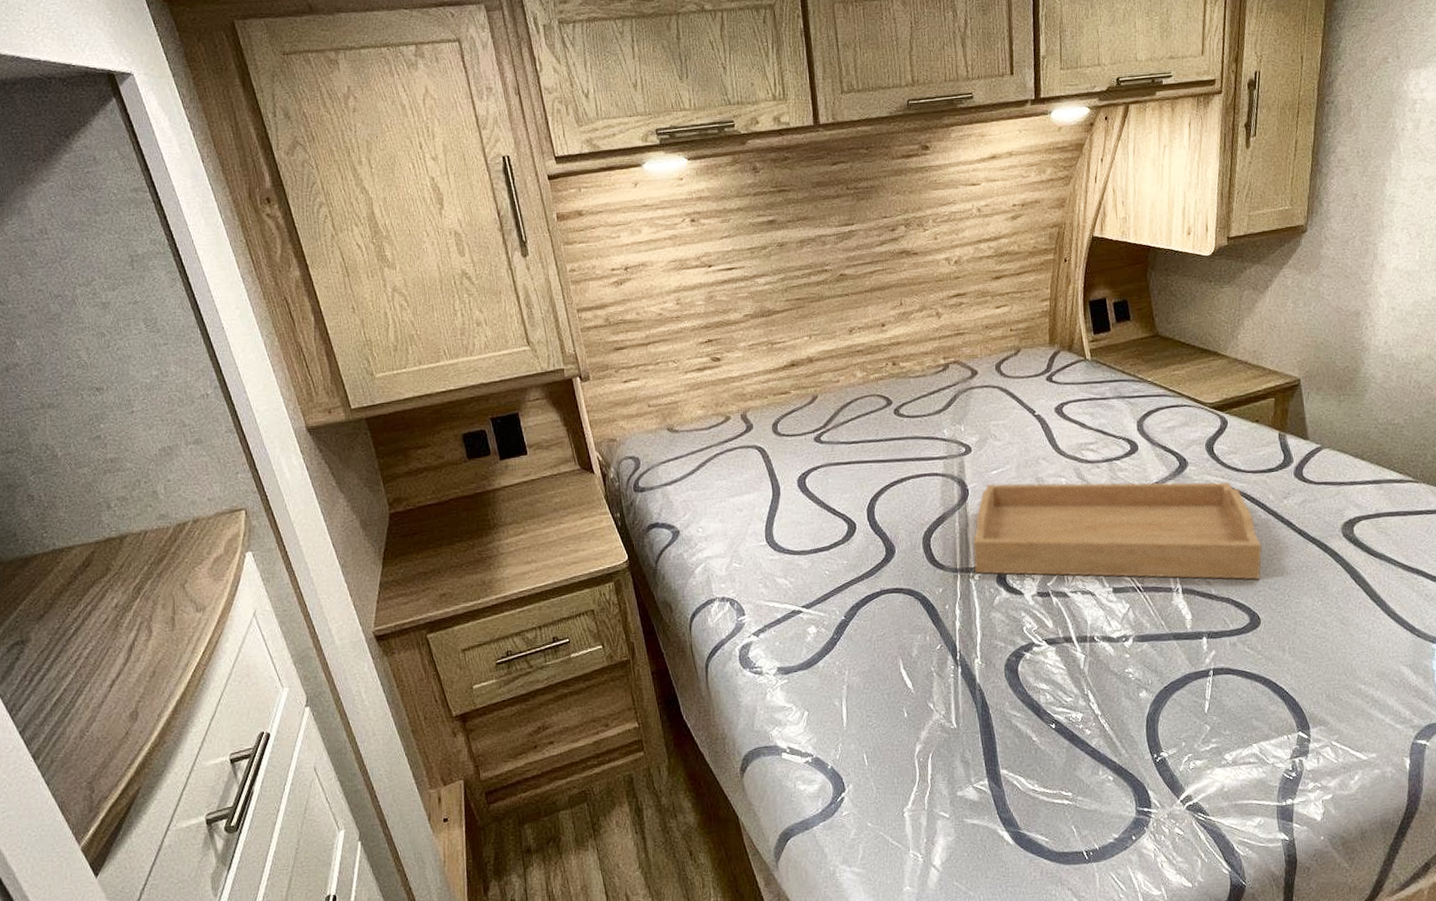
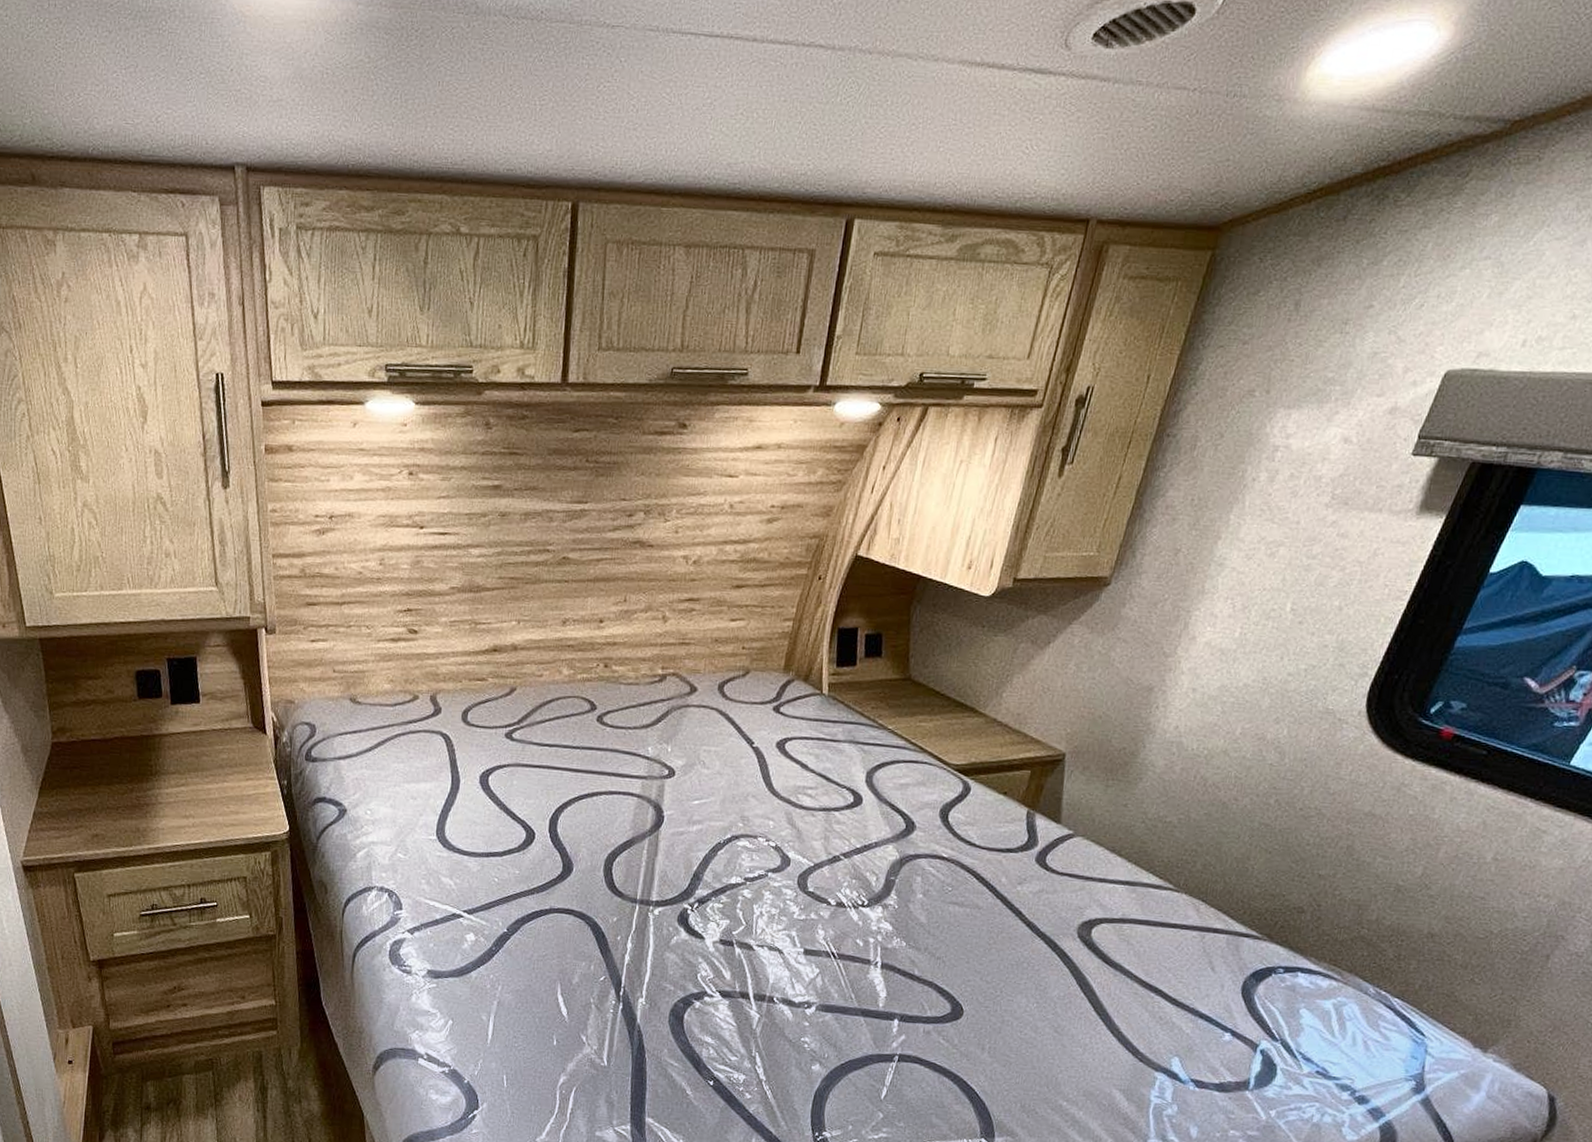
serving tray: present [973,481,1262,580] -> none [655,814,982,968]

